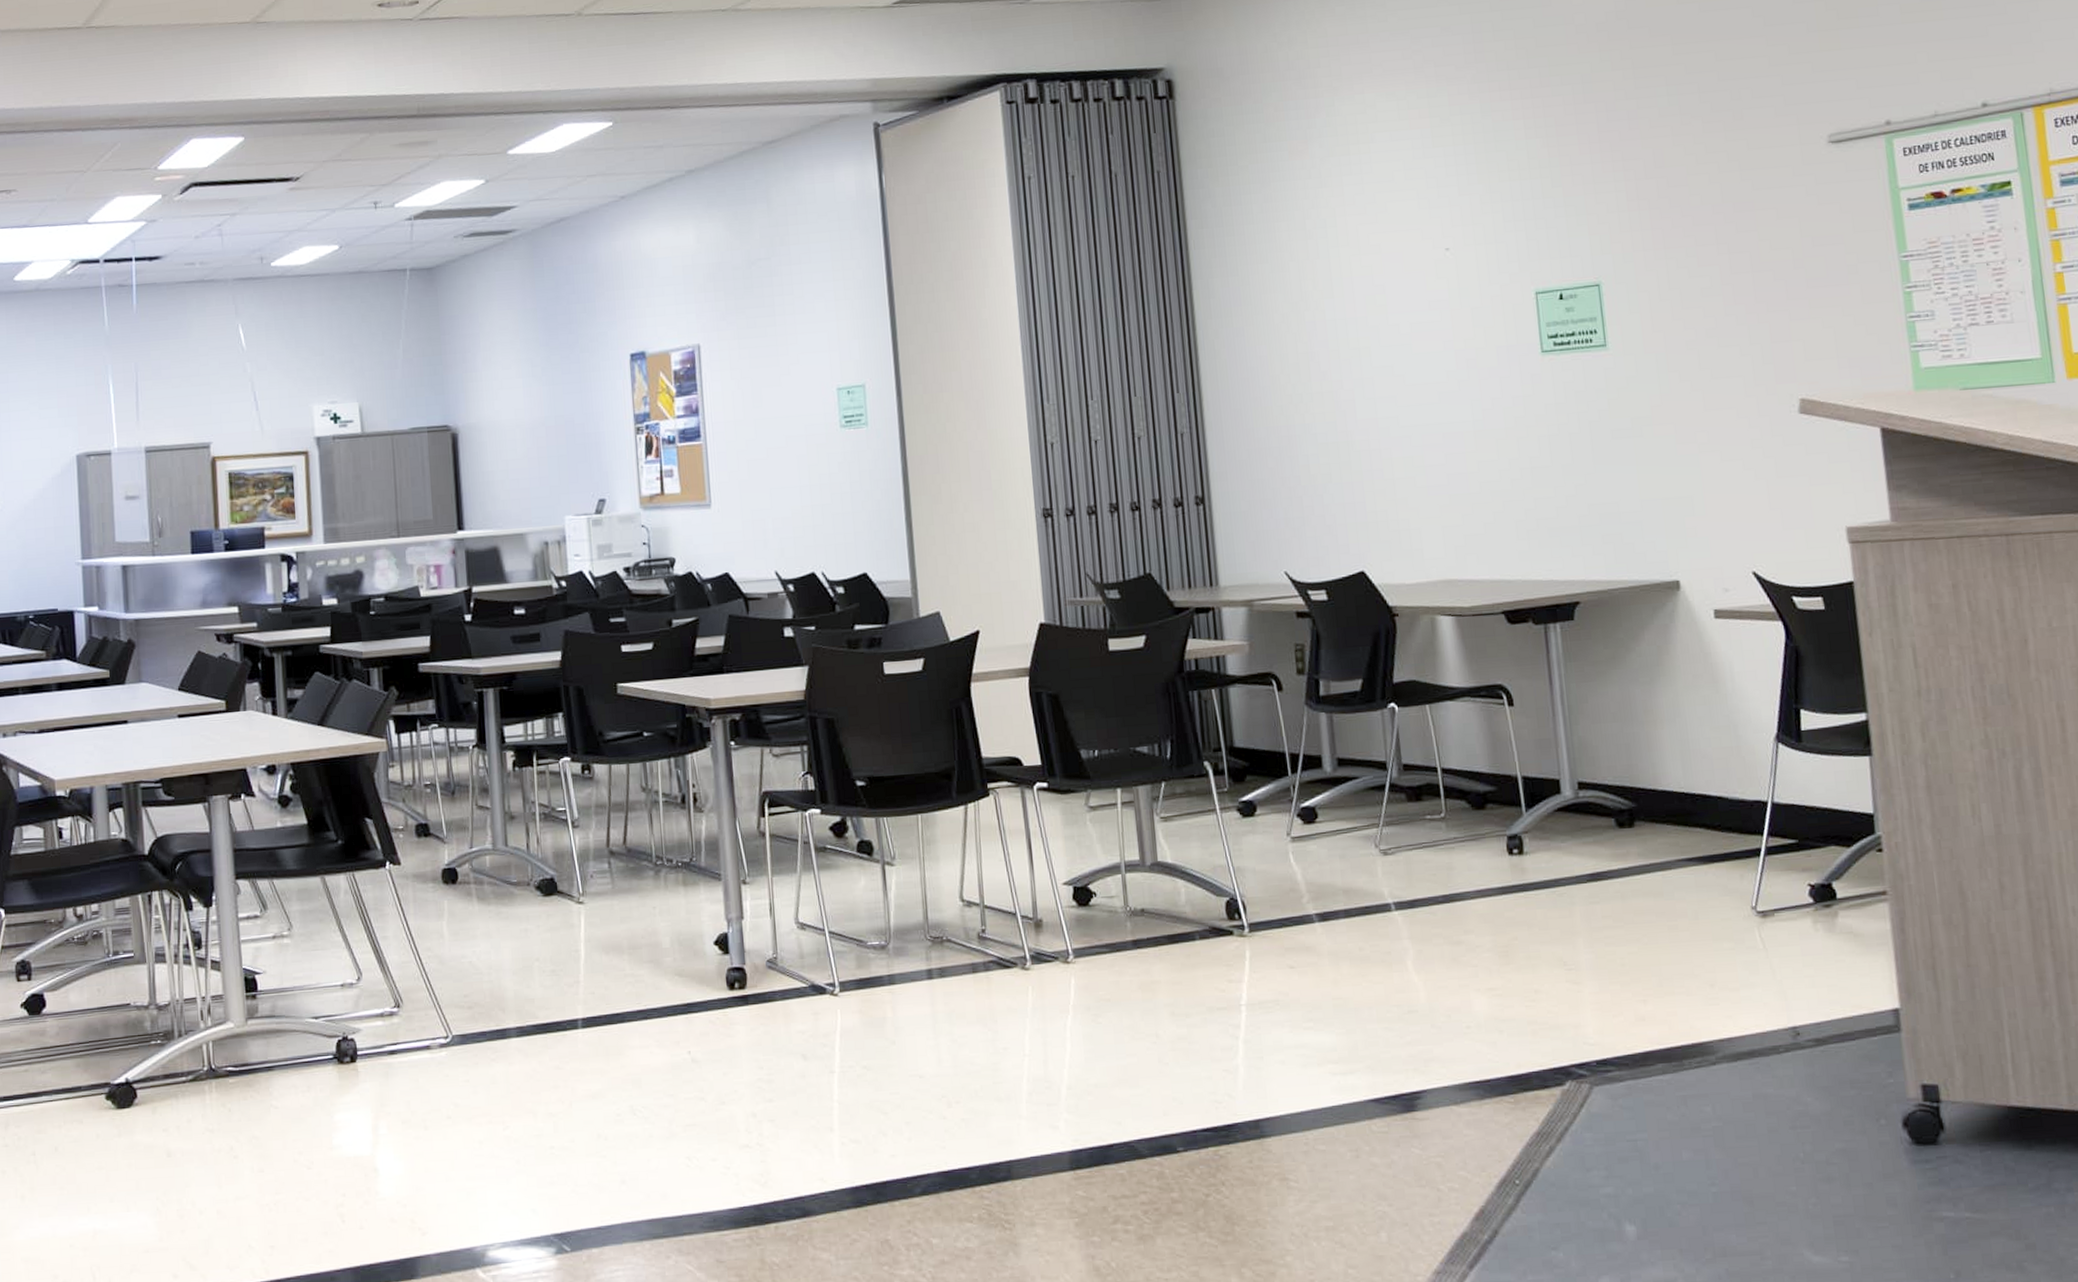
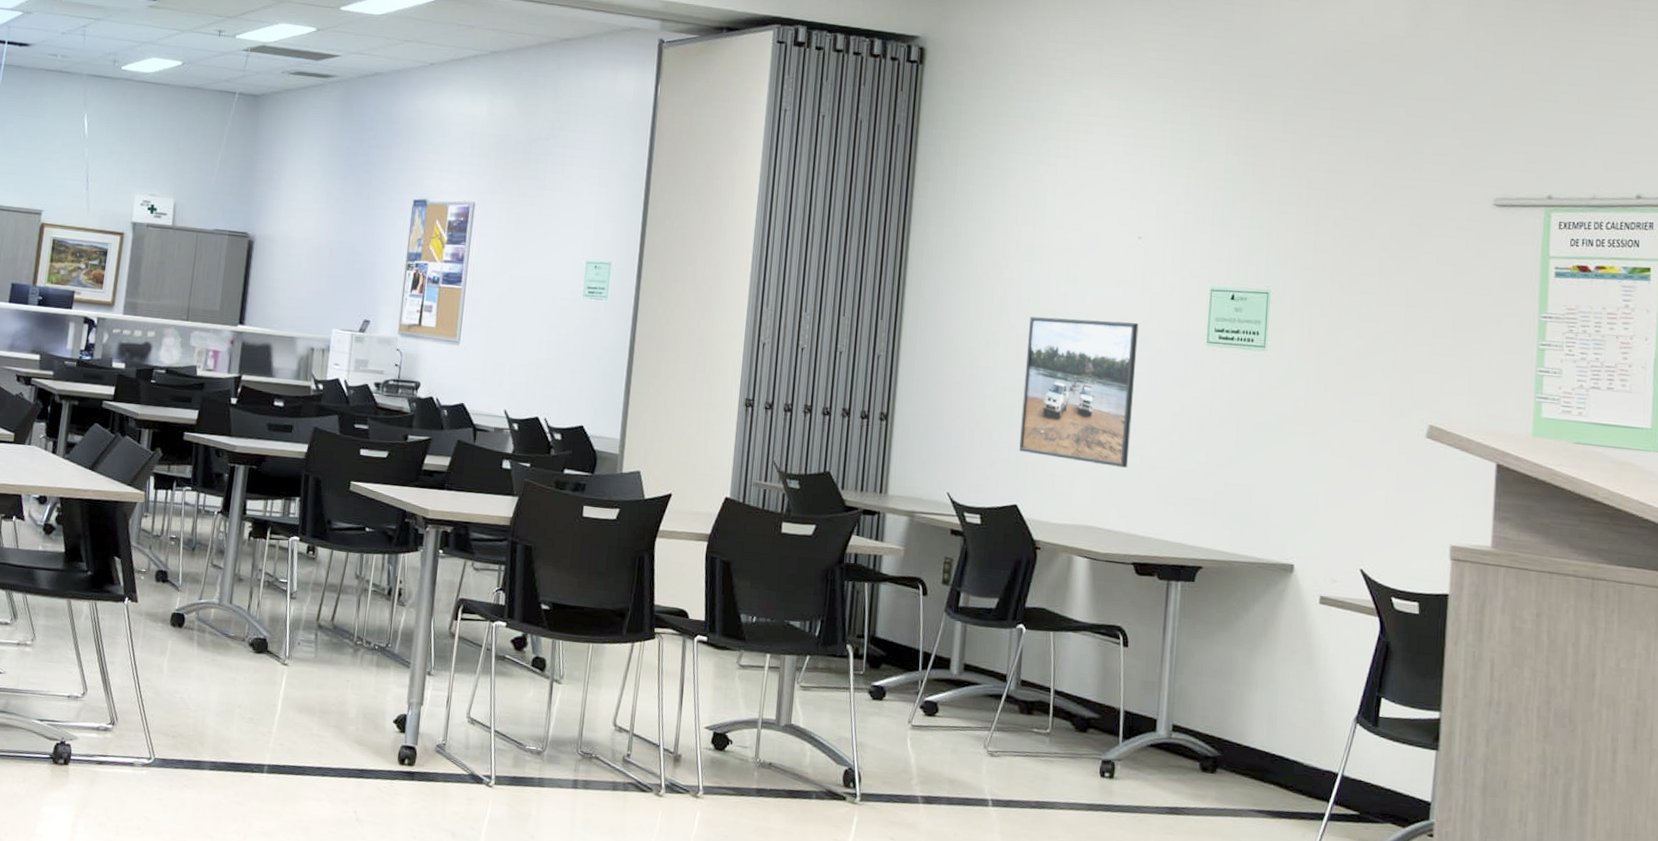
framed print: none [1342,345,1479,512] -> present [1019,317,1139,468]

